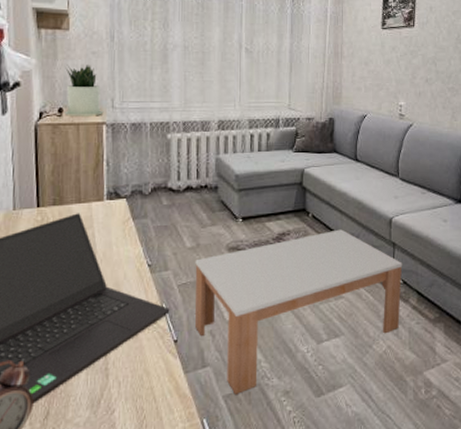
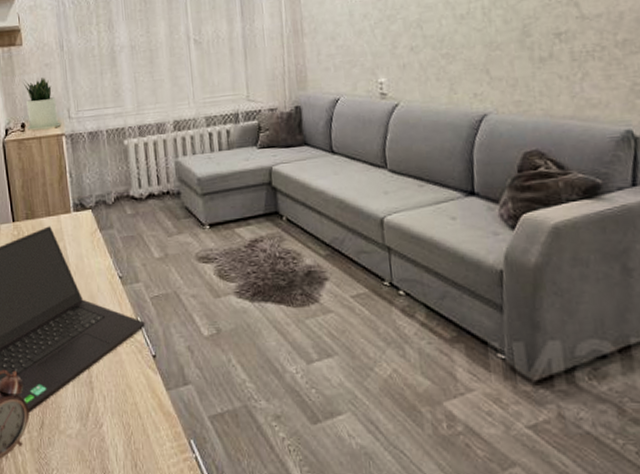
coffee table: present [195,229,403,394] -> none [165,233,405,416]

